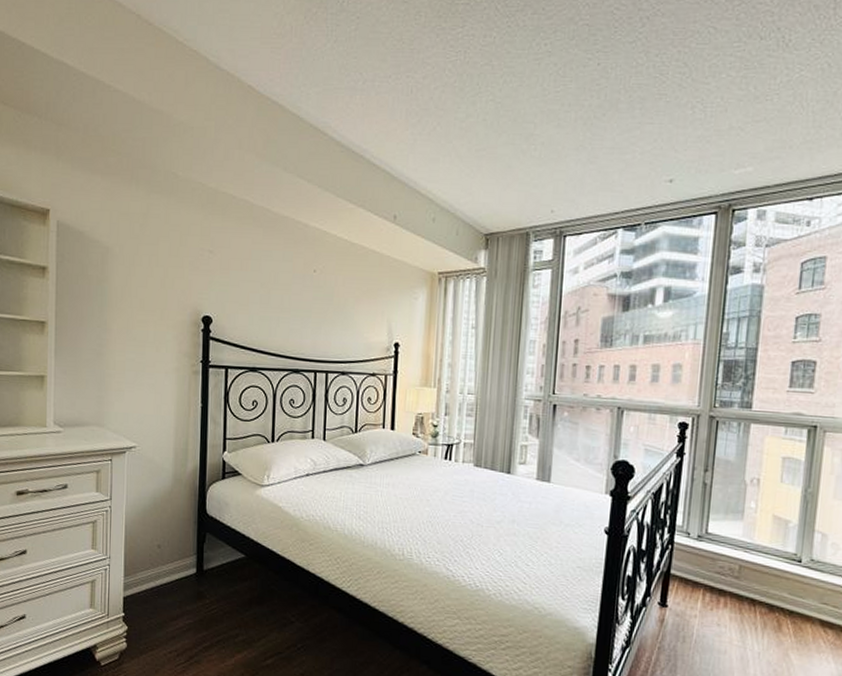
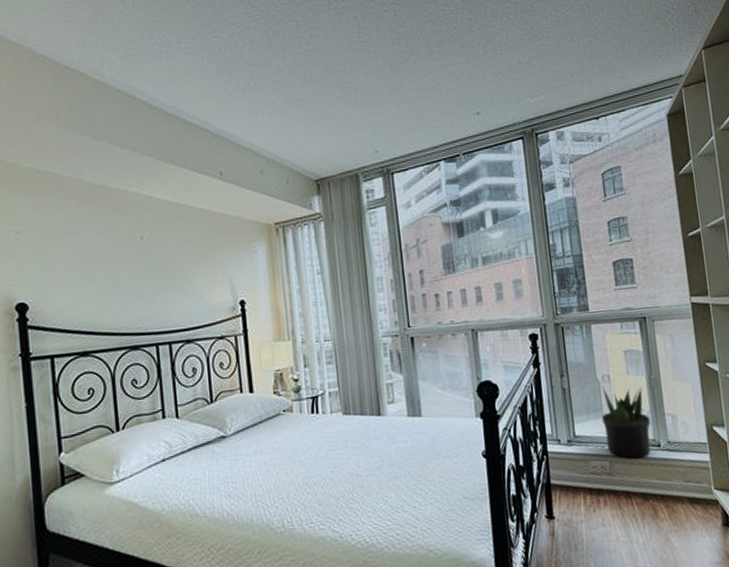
planter: none [740,487,796,569] -> present [601,385,651,458]

